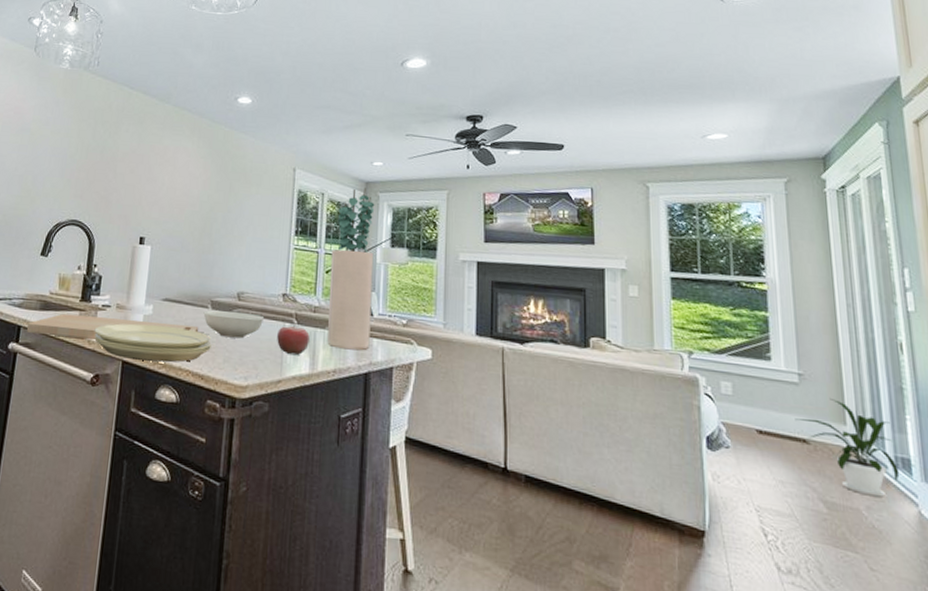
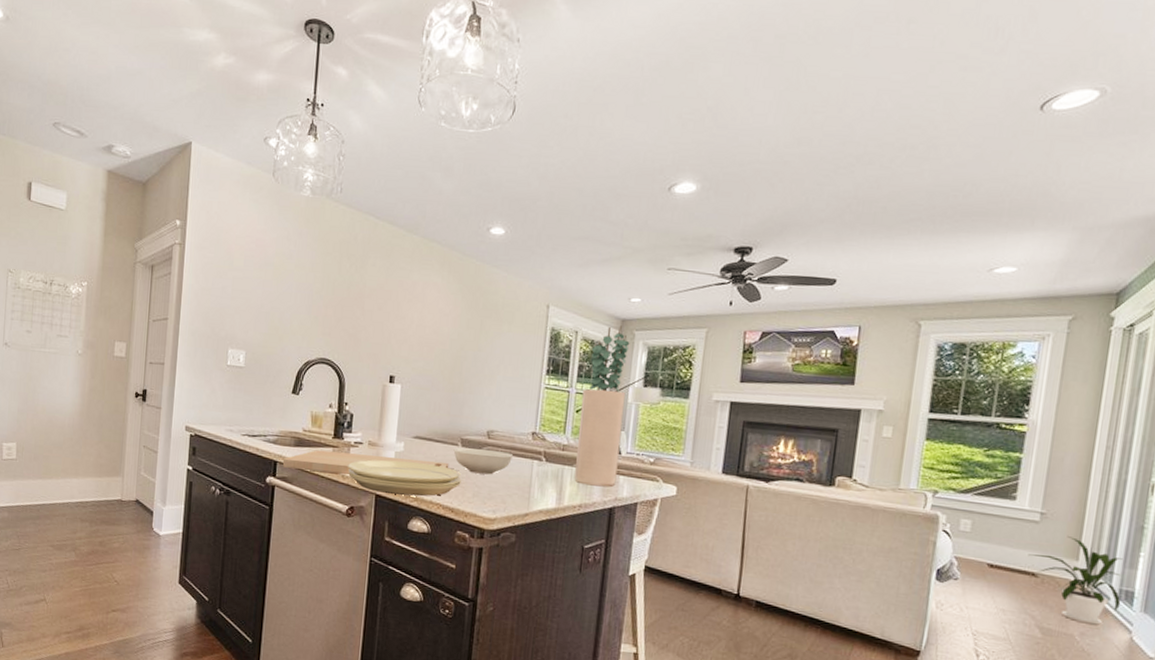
fruit: present [277,323,310,355] -> none [525,460,557,490]

